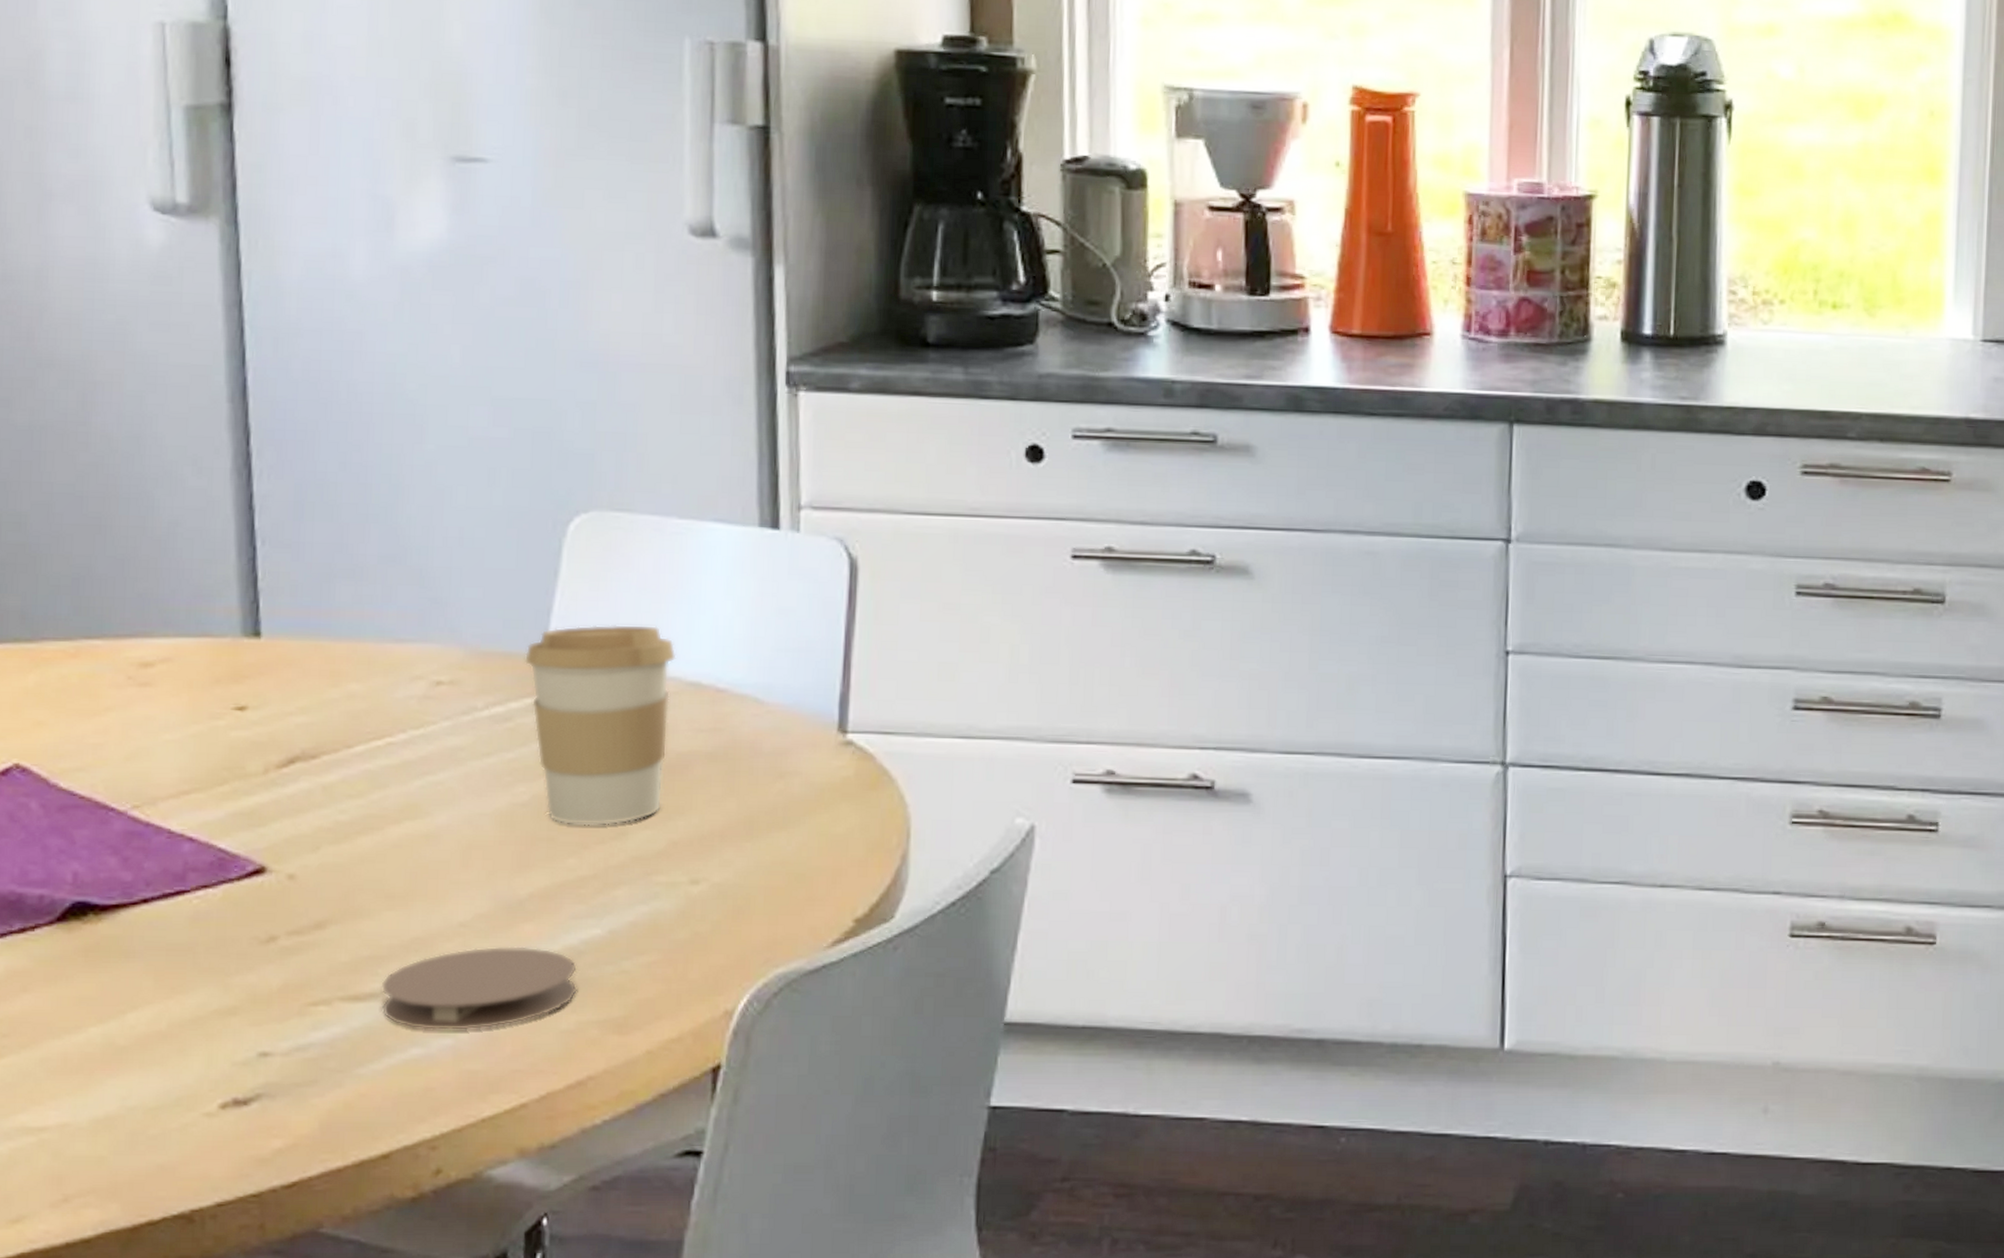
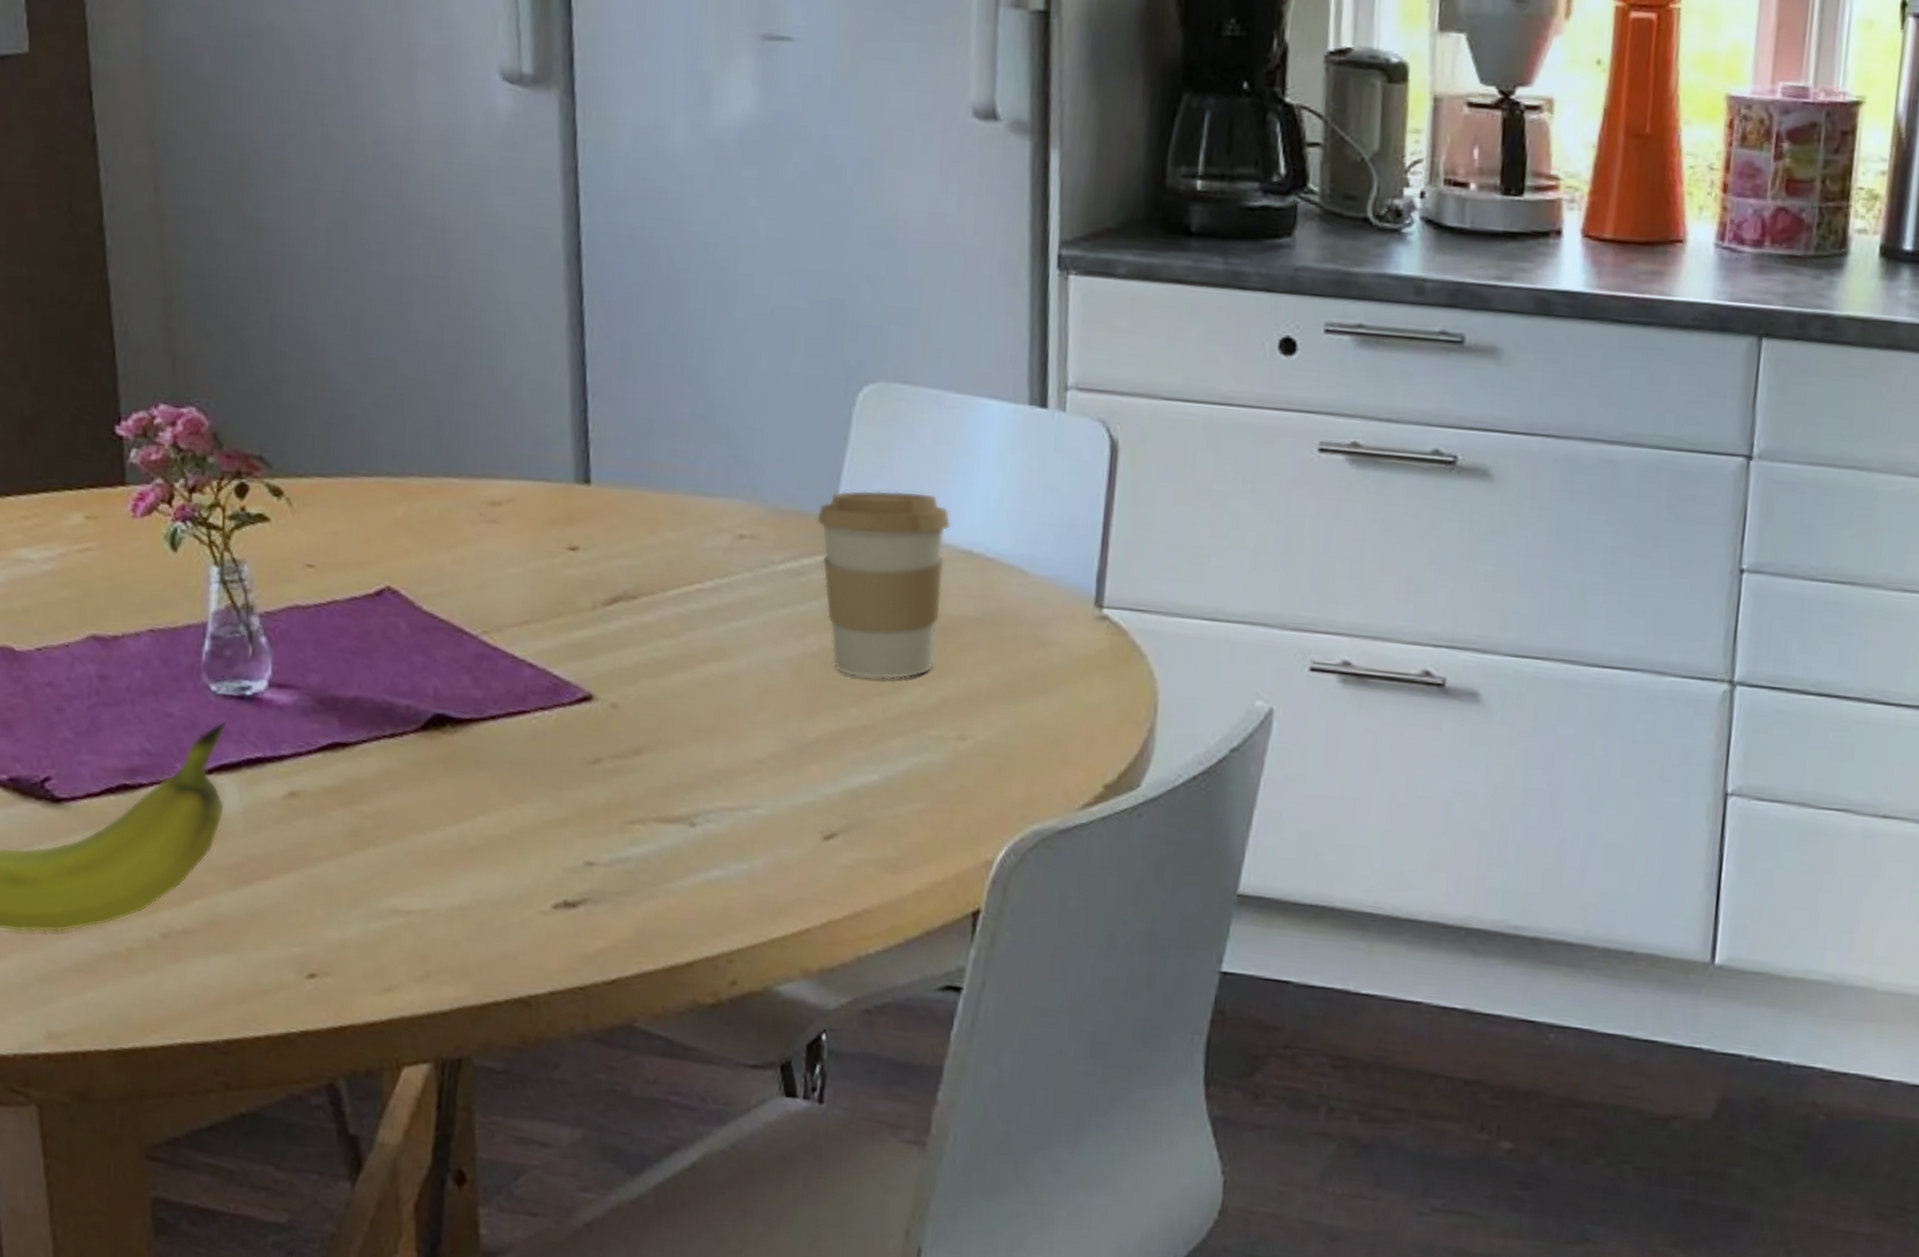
coaster: present [381,946,577,1031] -> none [688,783,856,858]

